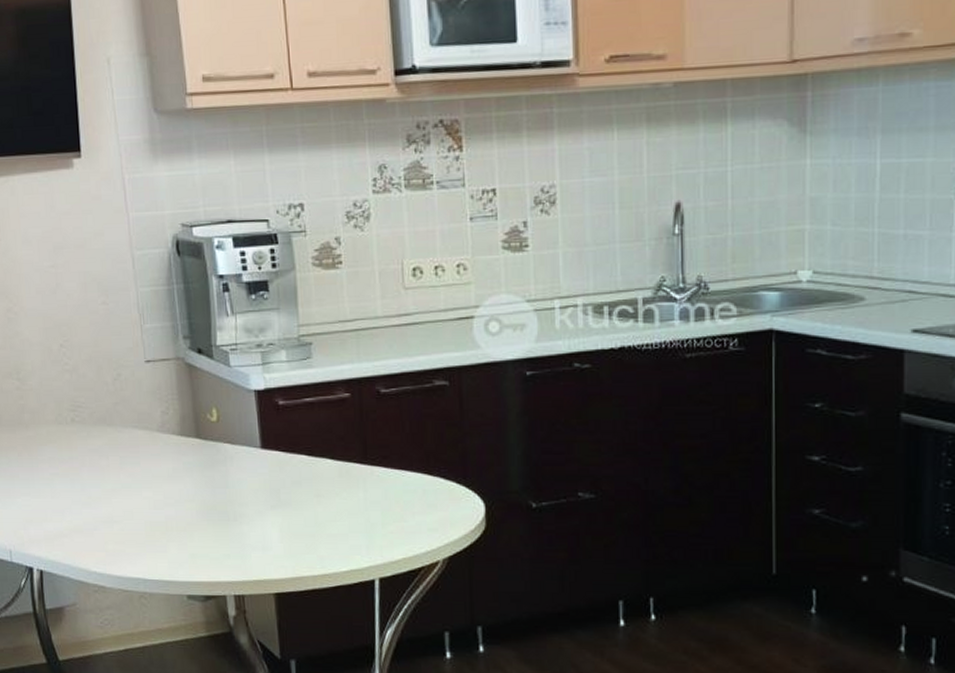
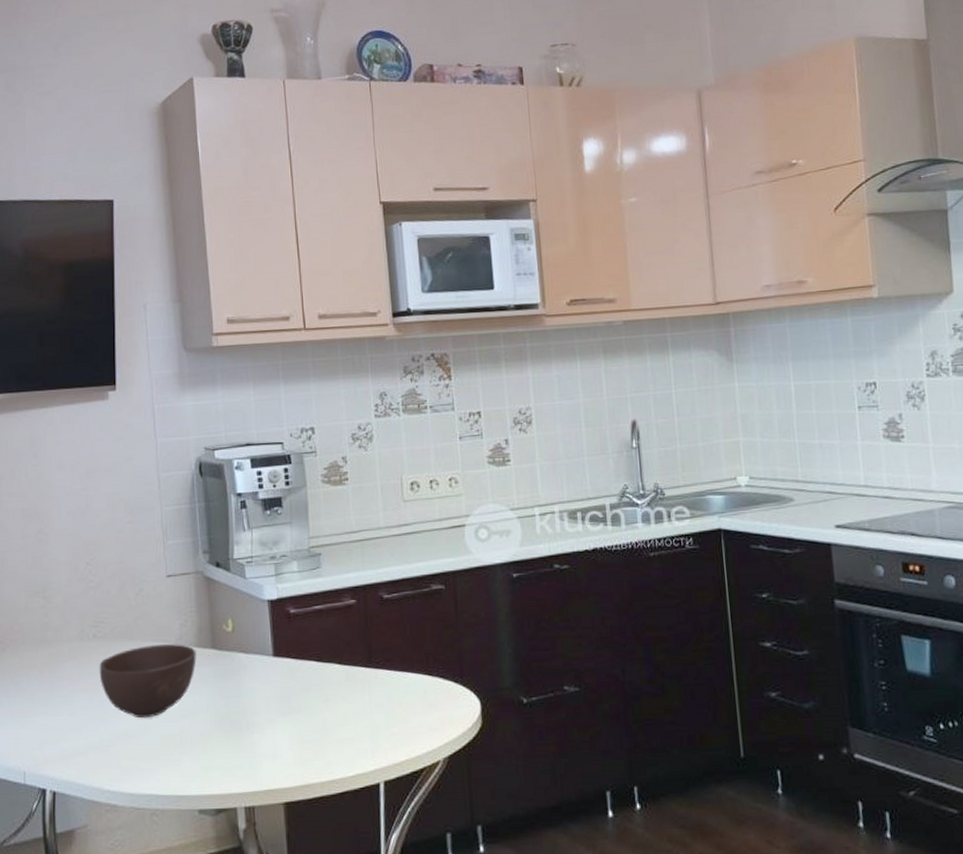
bowl: none [79,432,180,505] -> present [99,644,197,719]

